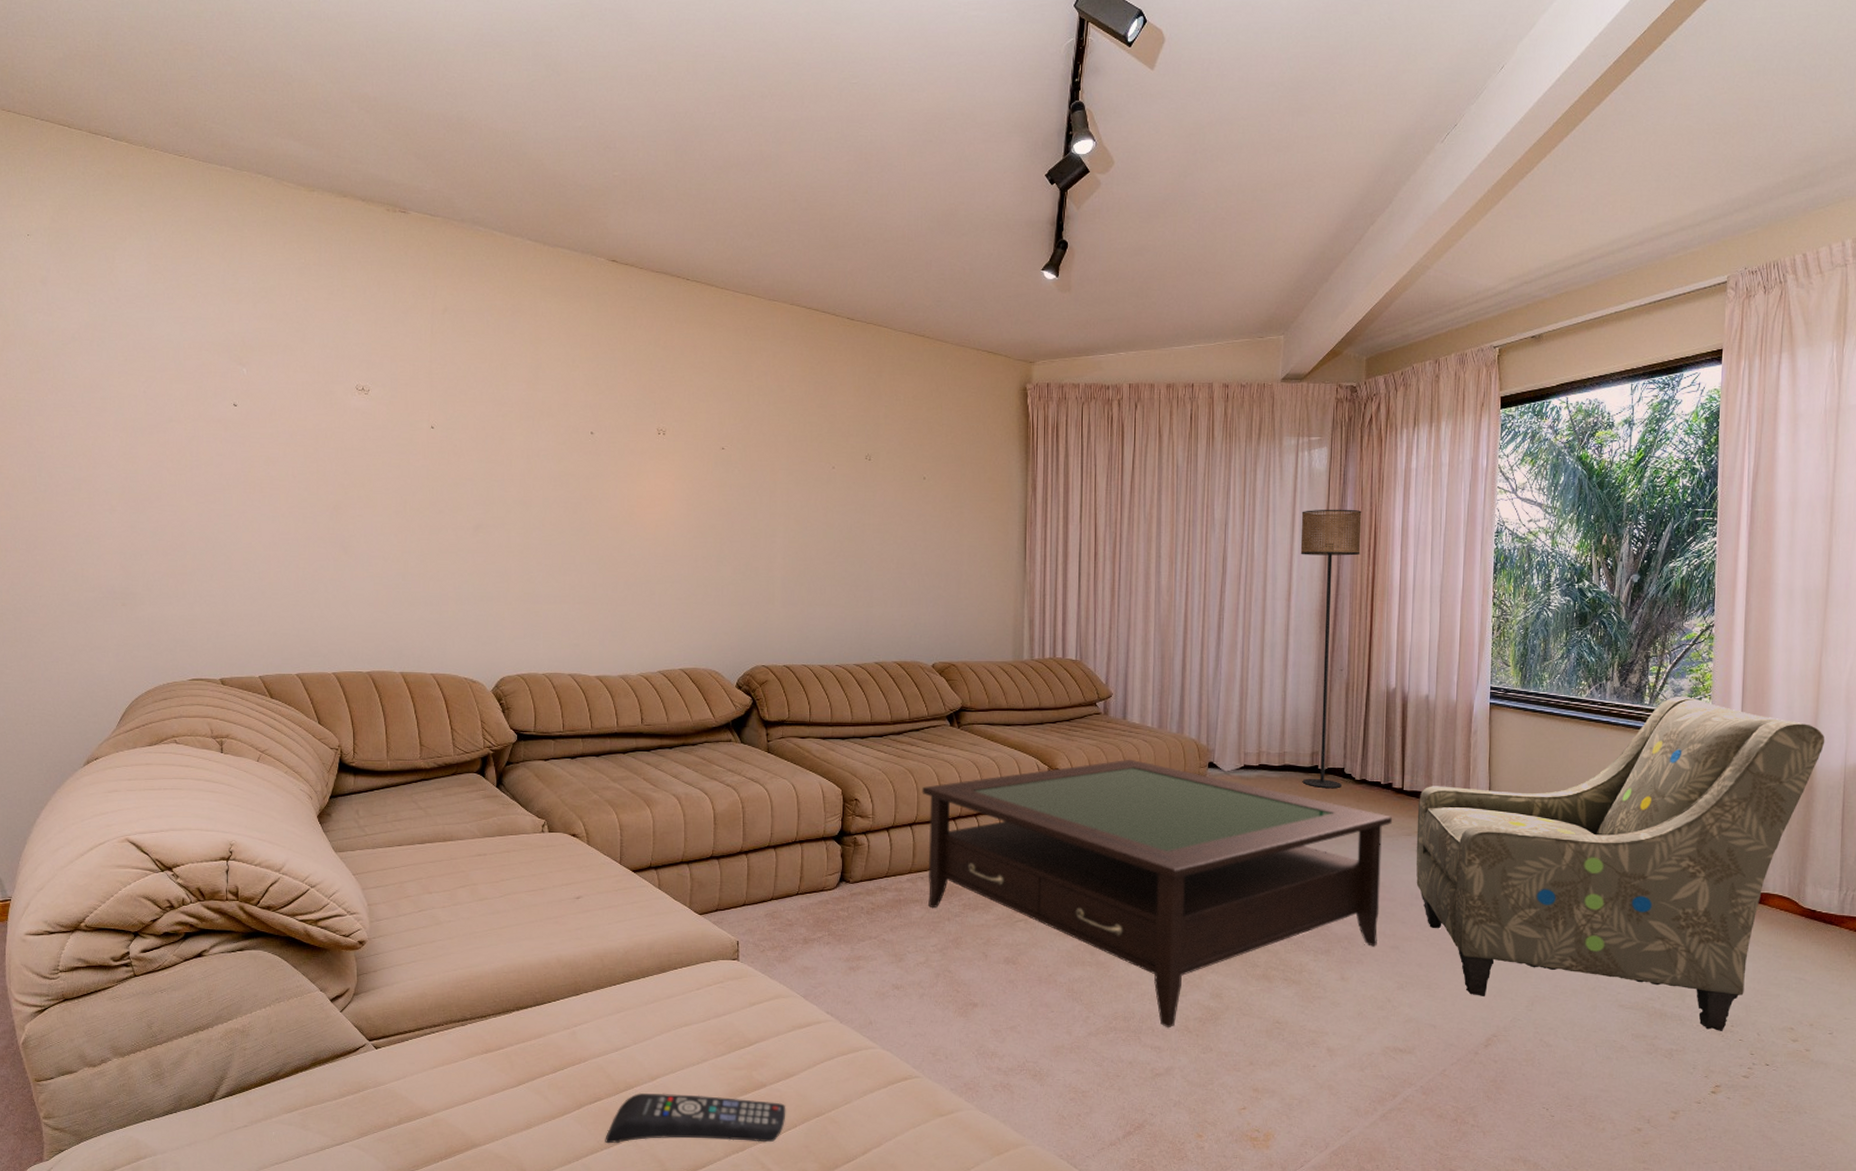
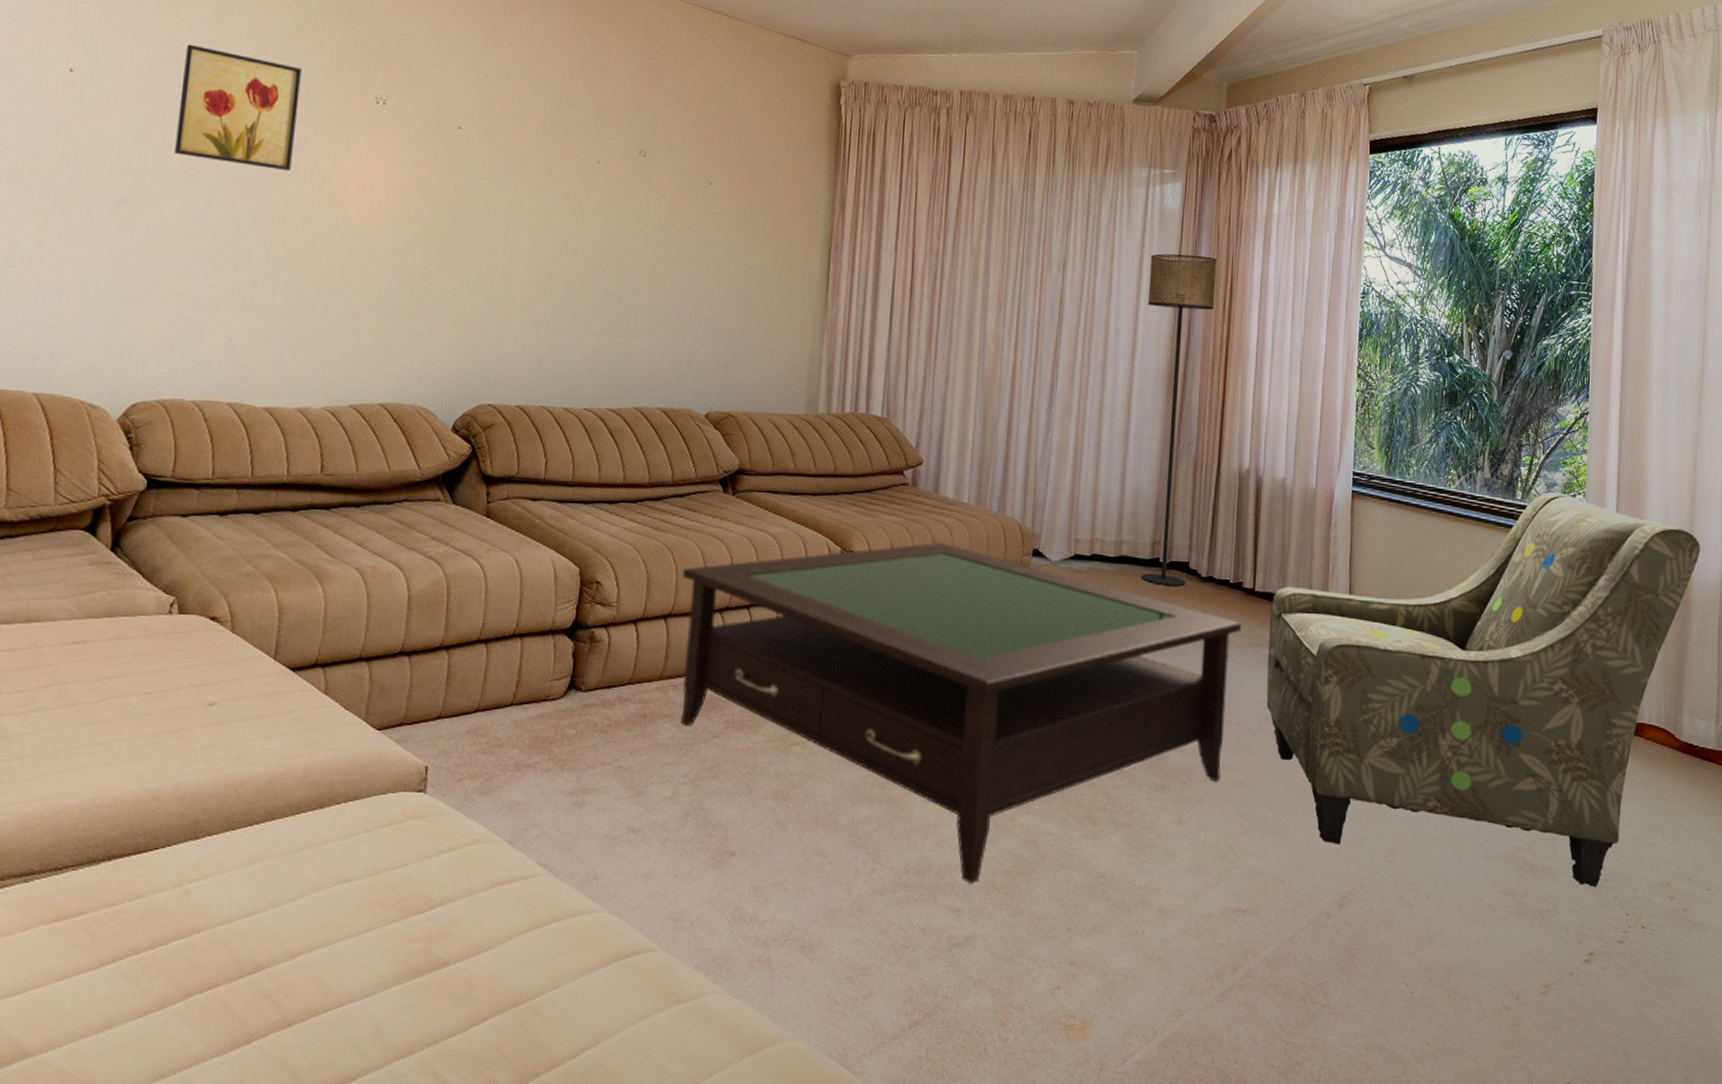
wall art: none [512,399,600,494] -> present [175,44,302,172]
remote control: present [605,1092,786,1144] -> none [217,975,475,1049]

